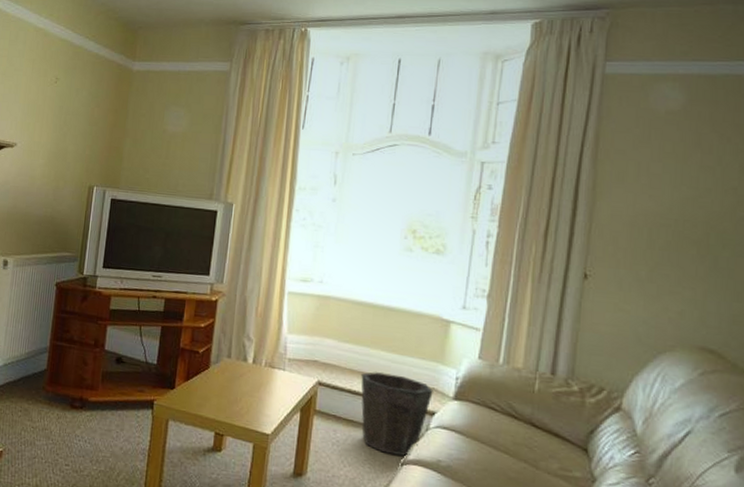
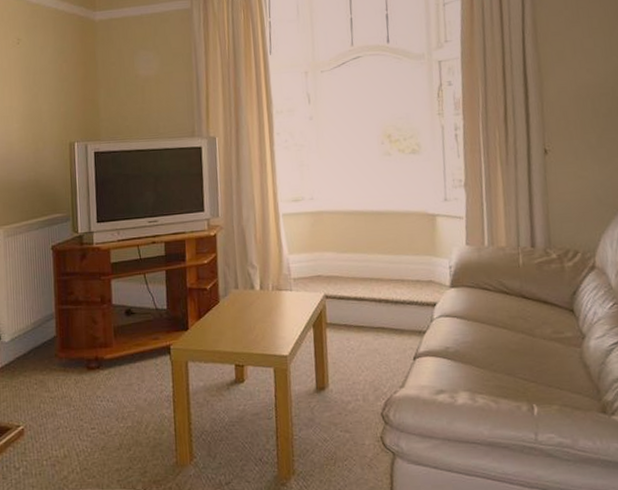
waste bin: present [361,372,433,456] -> none [363,274,431,351]

